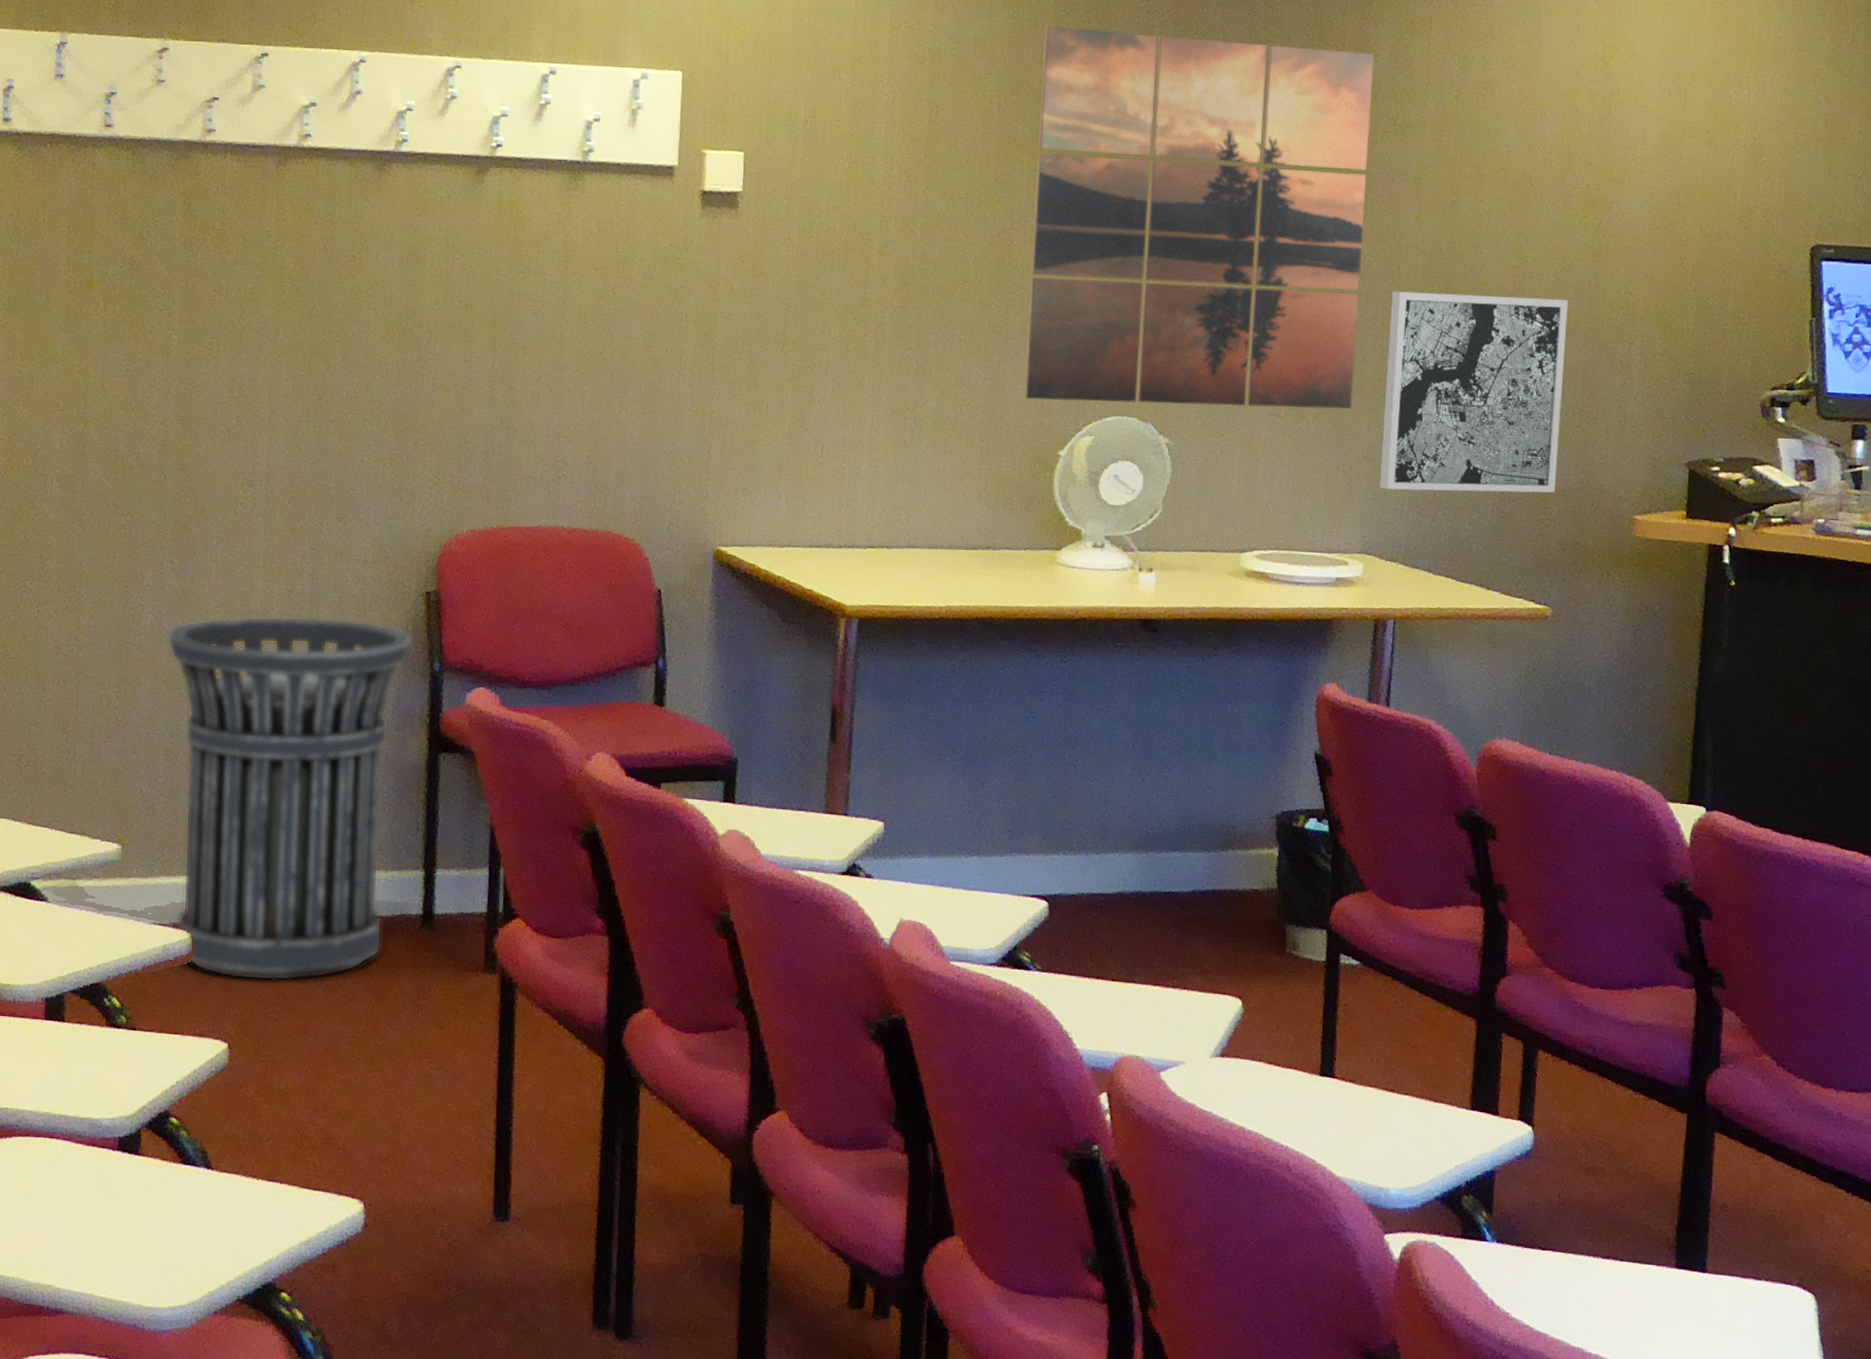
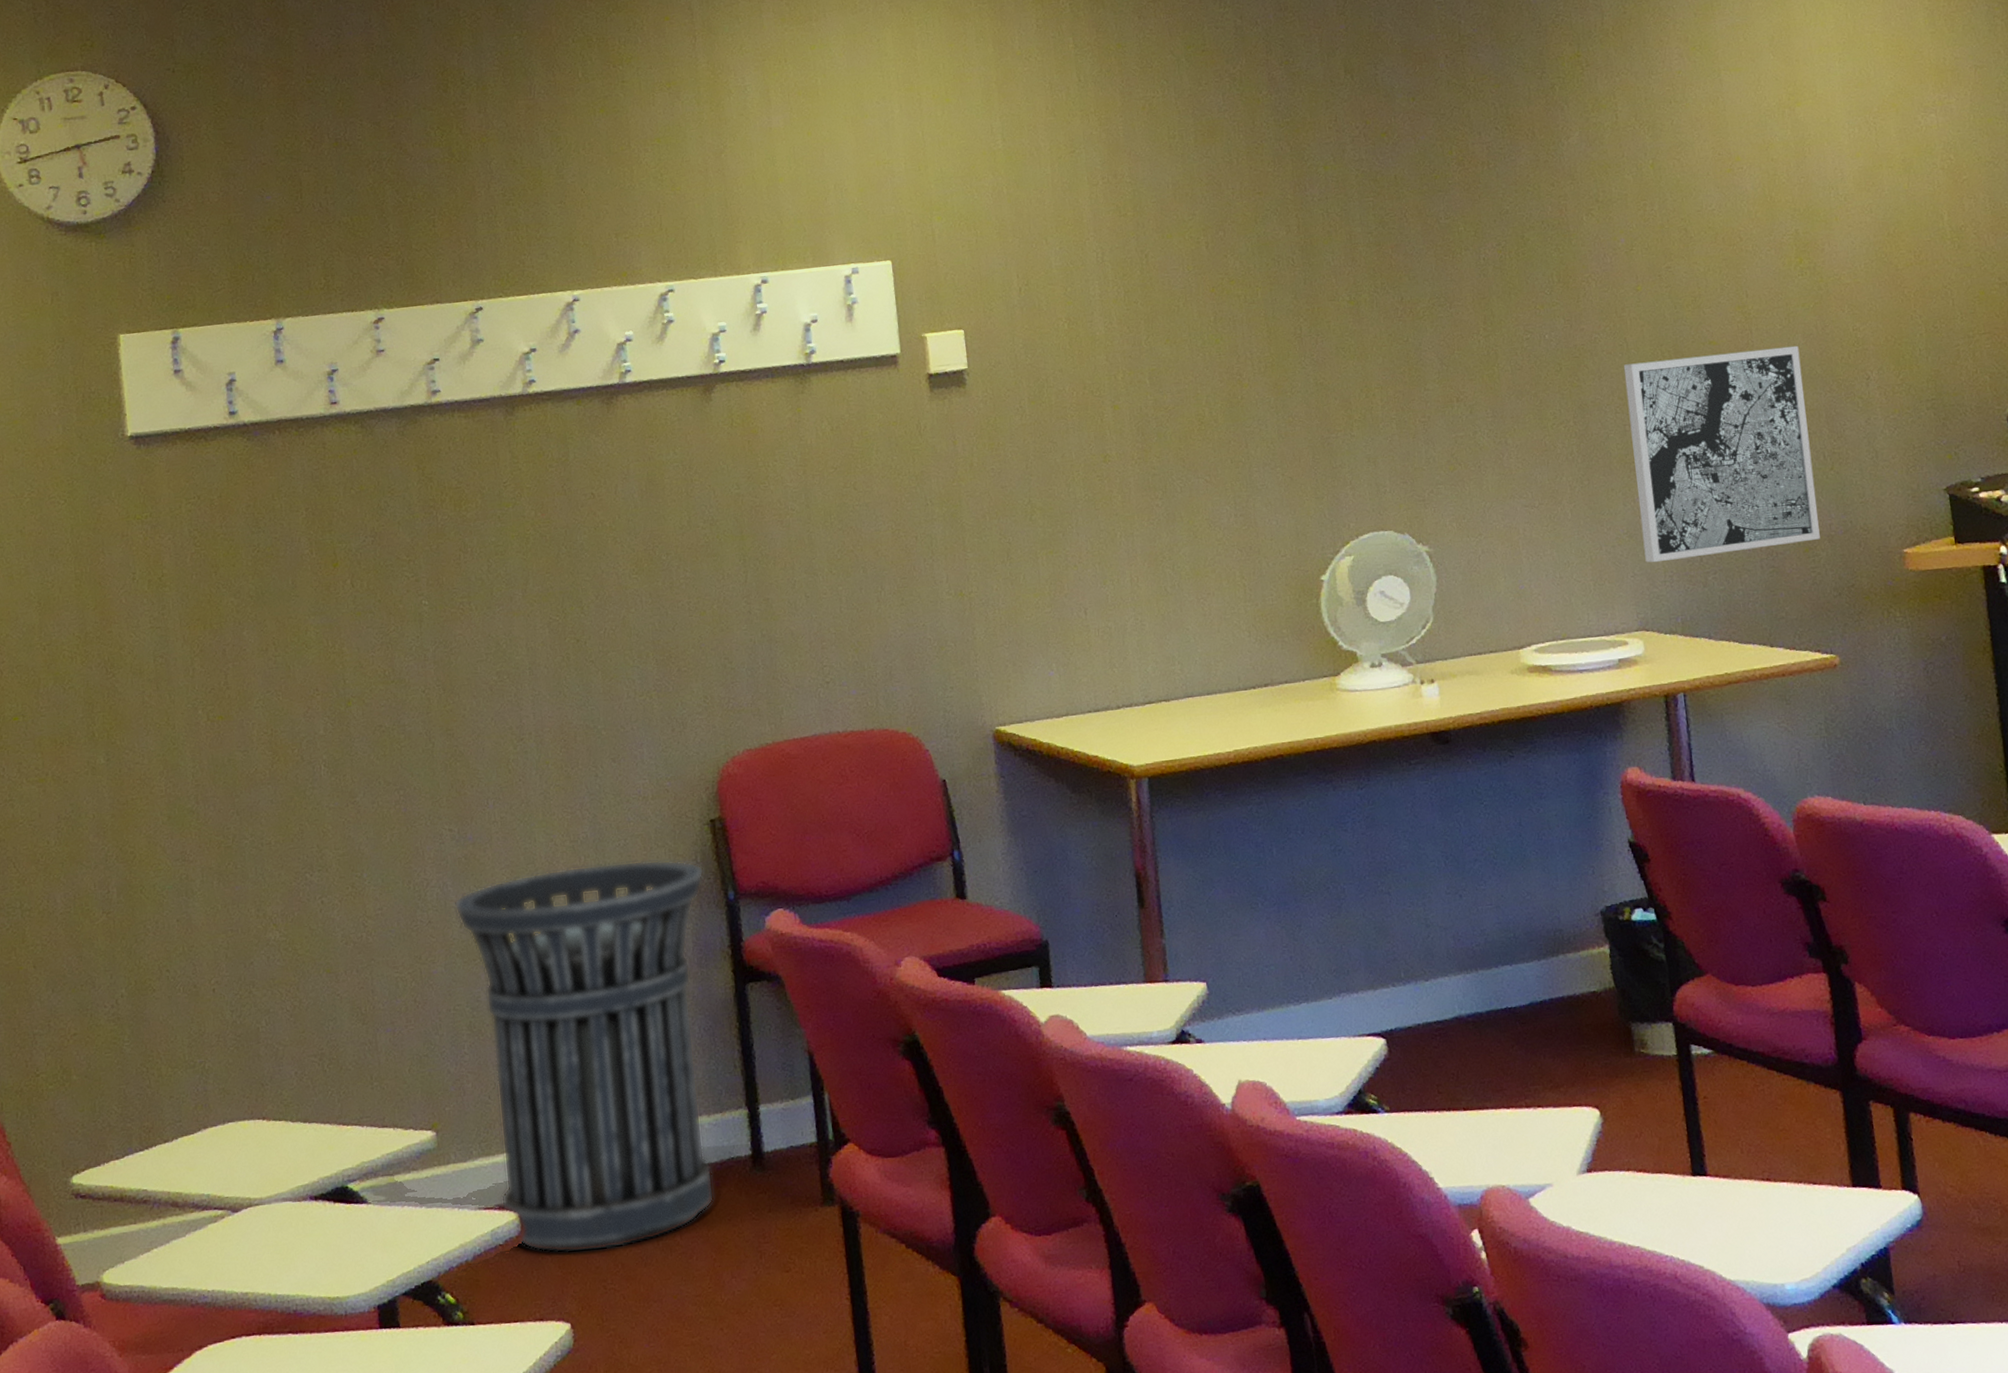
wall art: present [1025,26,1375,410] -> none [1240,136,1604,530]

